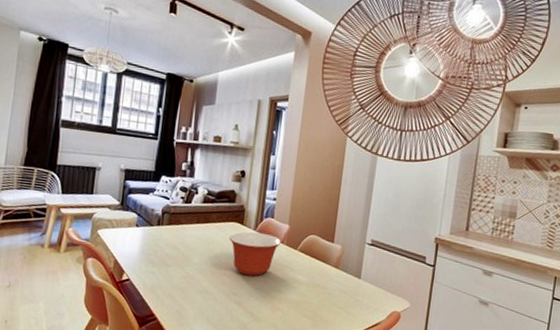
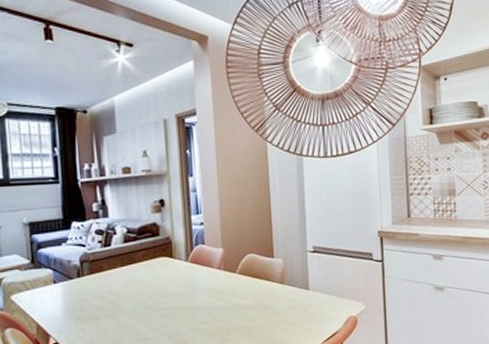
mixing bowl: present [229,231,281,277] -> none [160,262,218,312]

